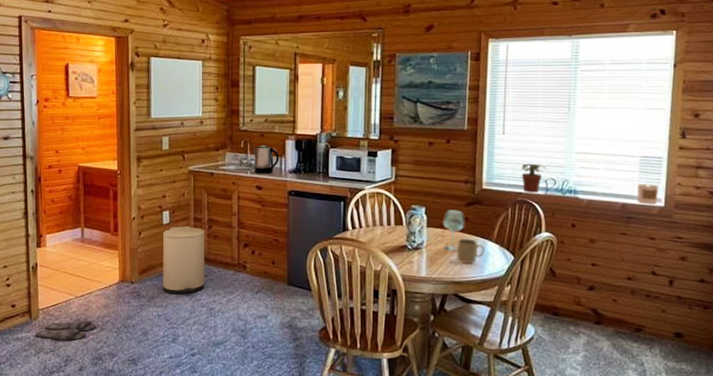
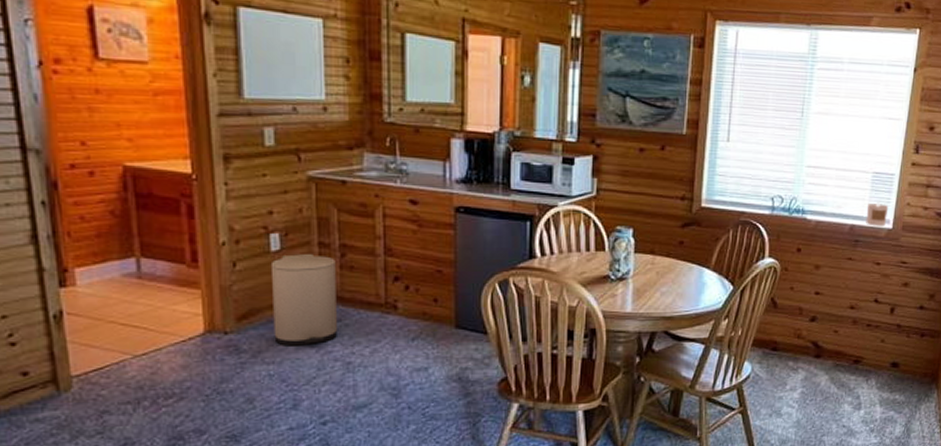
slippers: present [35,320,96,341] -> none [68,387,171,419]
kettle: present [253,145,279,174] -> none [405,144,442,184]
wine glass: present [442,210,465,253] -> none [653,232,680,283]
mug: present [457,238,485,265] -> none [669,266,701,297]
potted plant: present [521,163,546,193] -> none [745,177,774,212]

